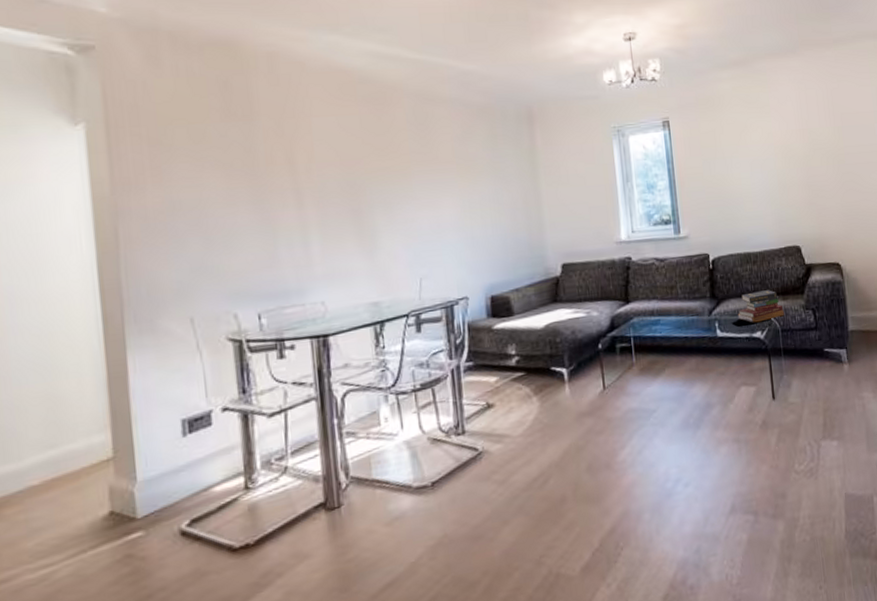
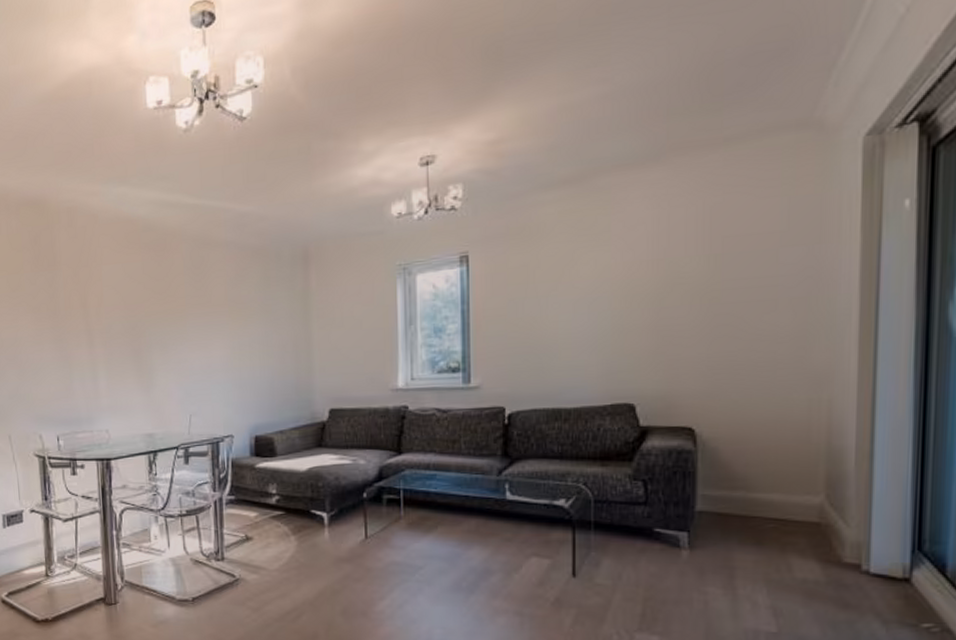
books: present [737,290,784,323] -> none [536,453,601,489]

